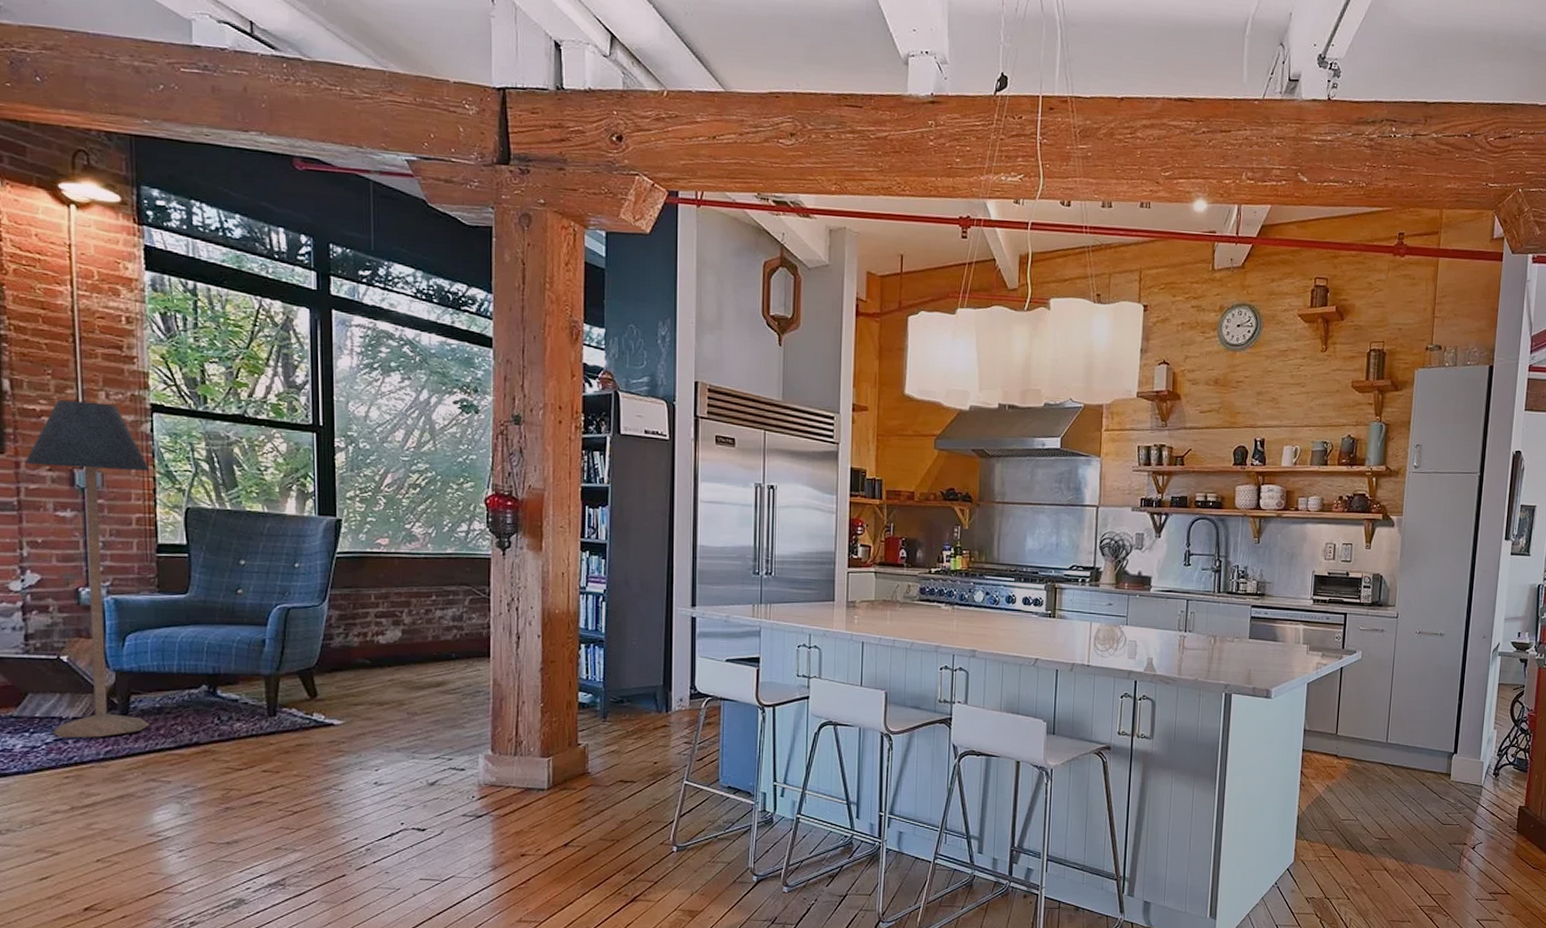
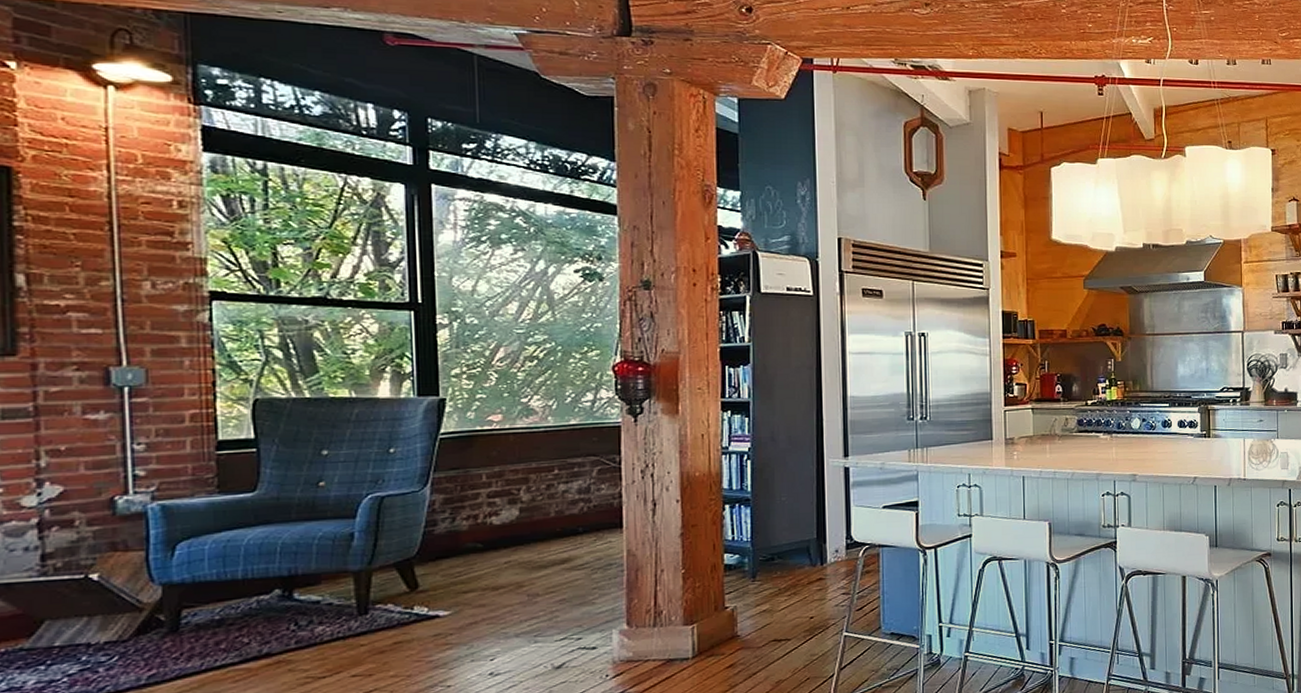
floor lamp: present [25,400,150,738] -> none [44,293,209,667]

